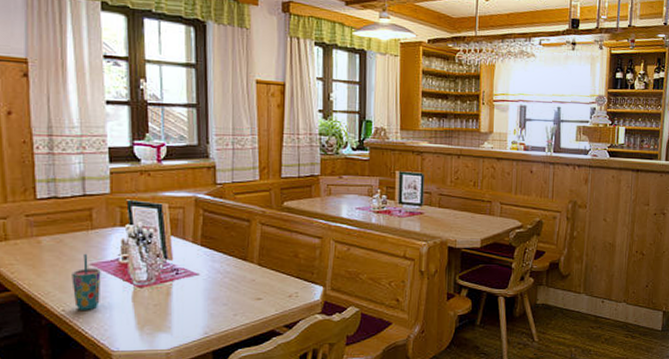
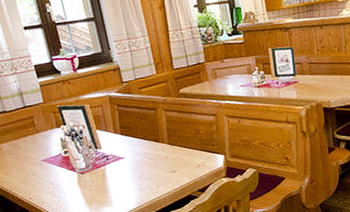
cup: present [72,253,101,310] -> none [29,152,55,197]

